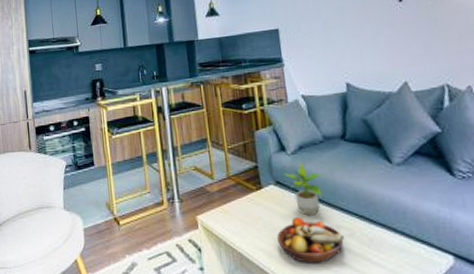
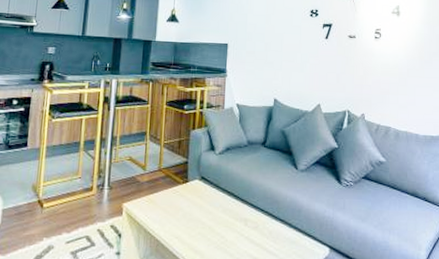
fruit bowl: present [277,218,345,263] -> none [193,210,250,251]
potted plant: present [283,161,323,216] -> none [209,161,242,209]

